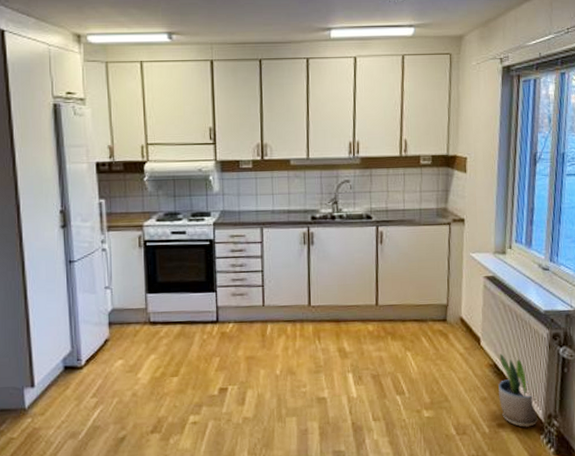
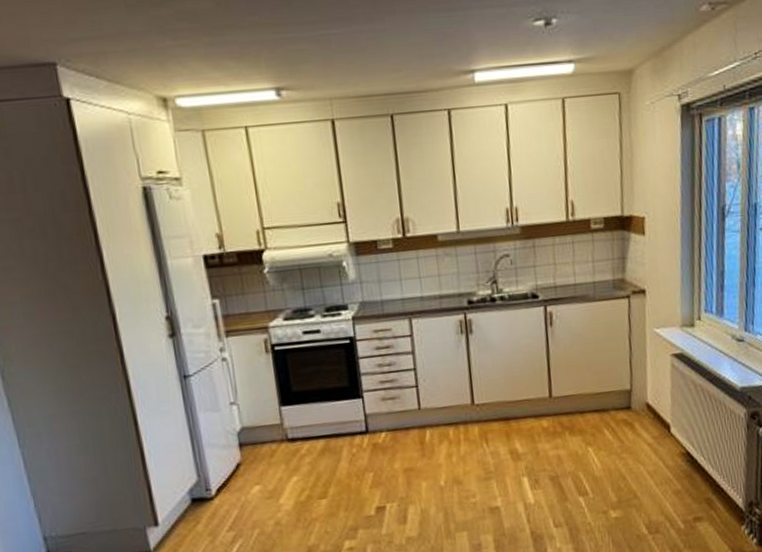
potted plant: present [498,353,539,427] -> none [692,440,739,519]

